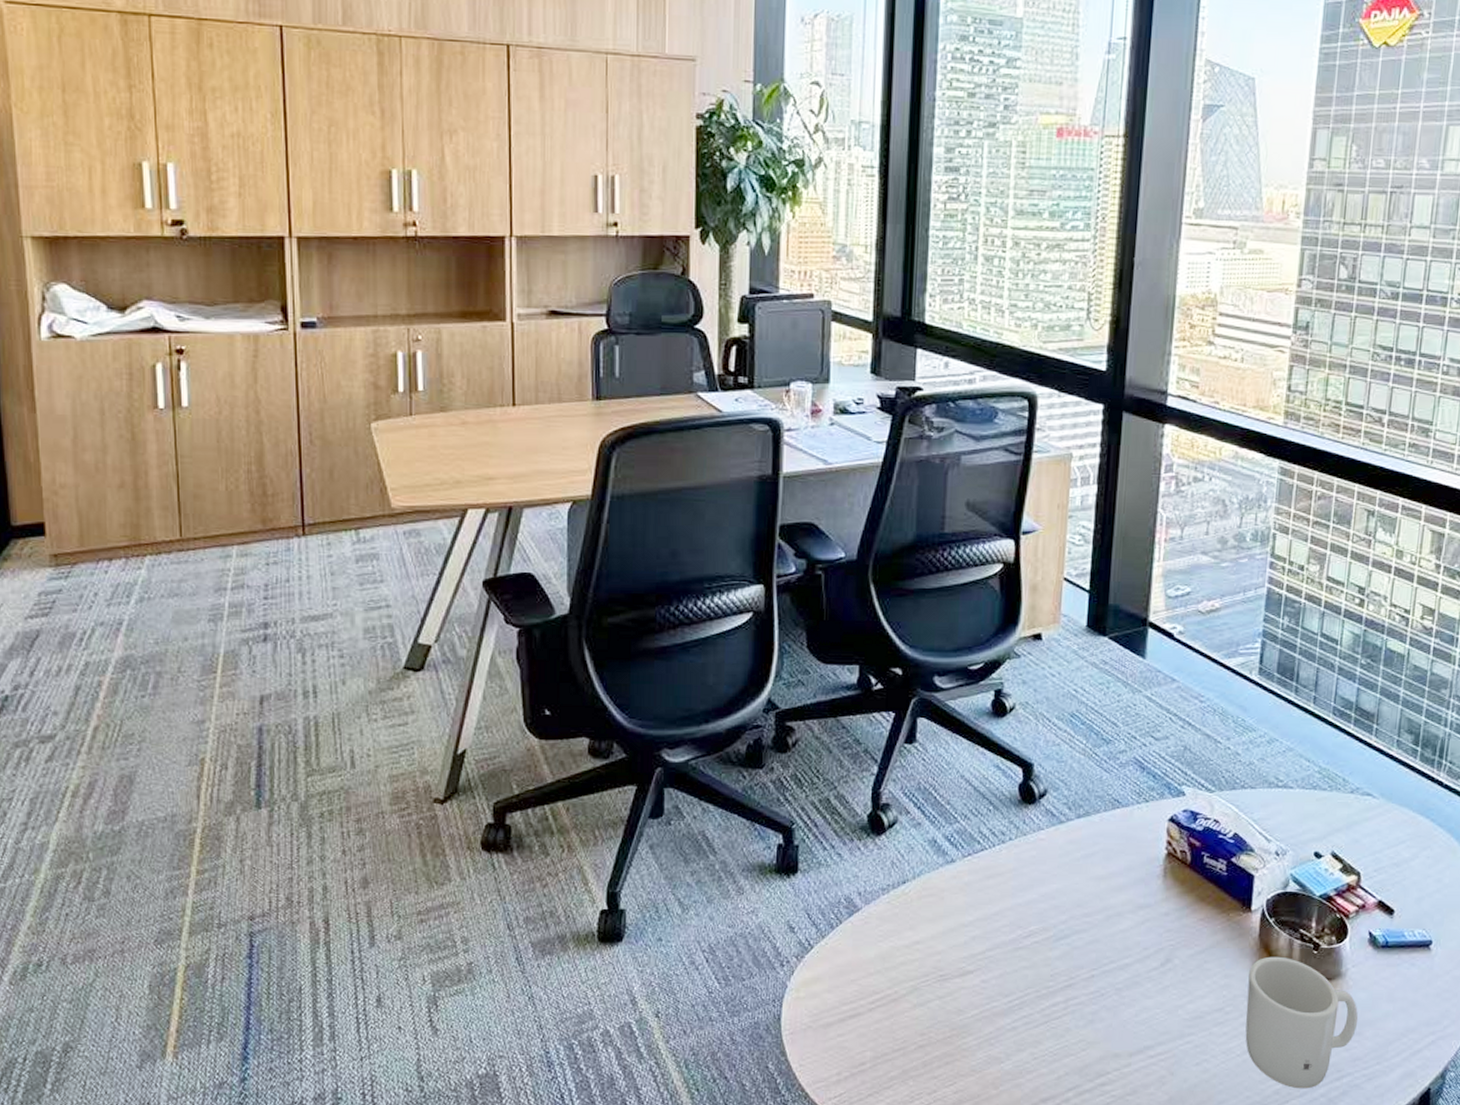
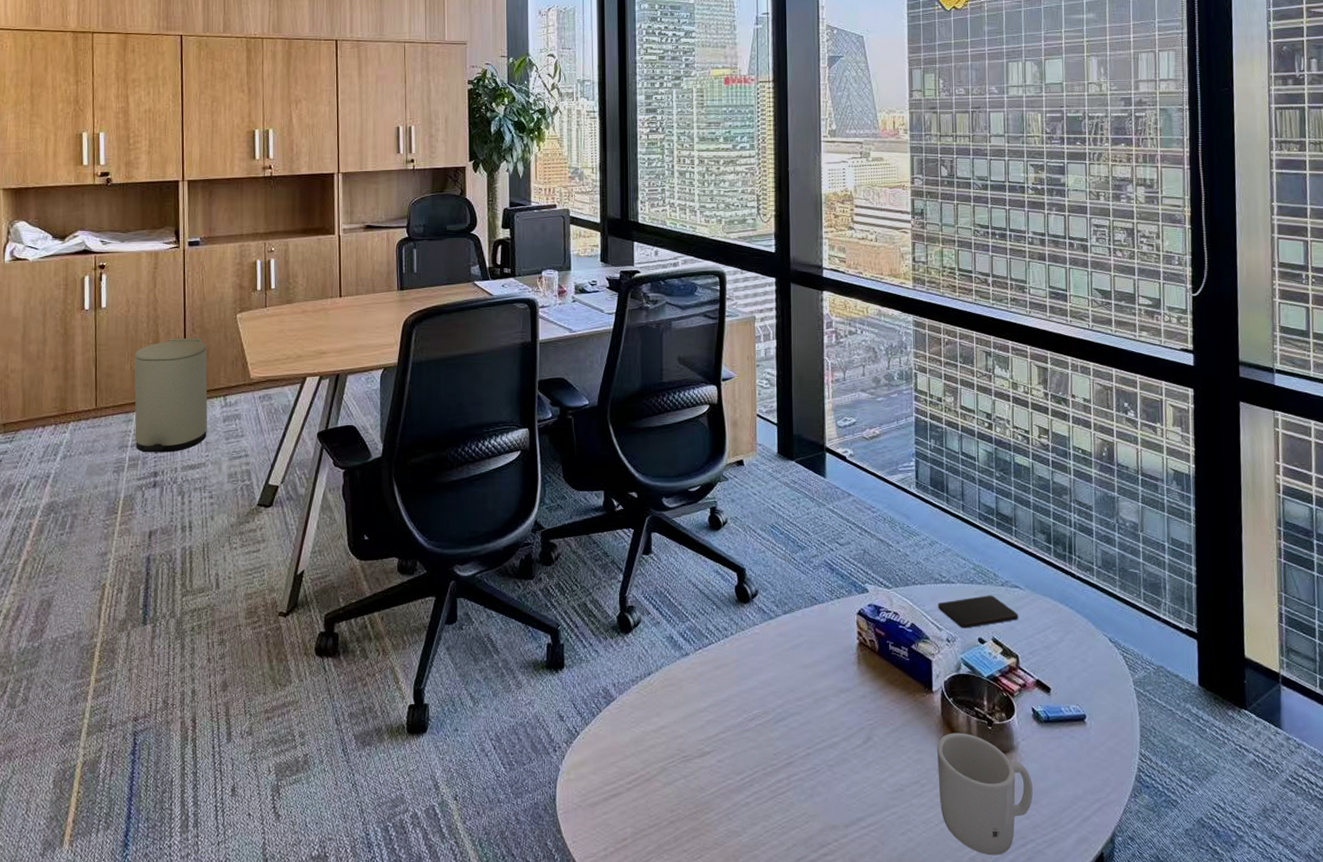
pedal bin: none [232,451,334,599] -> present [134,337,208,453]
phone: none [1269,803,1368,841] -> present [938,595,1019,629]

